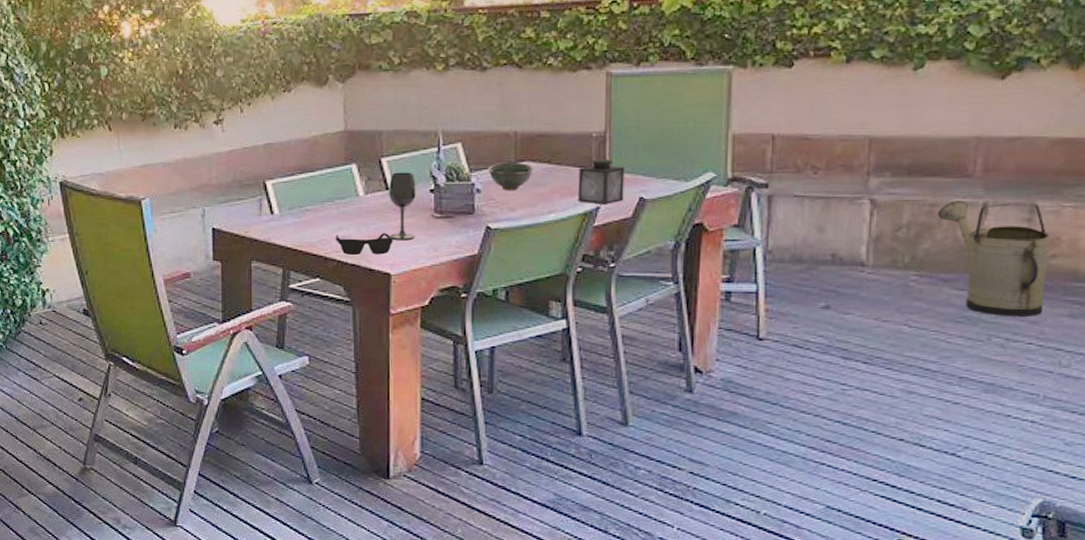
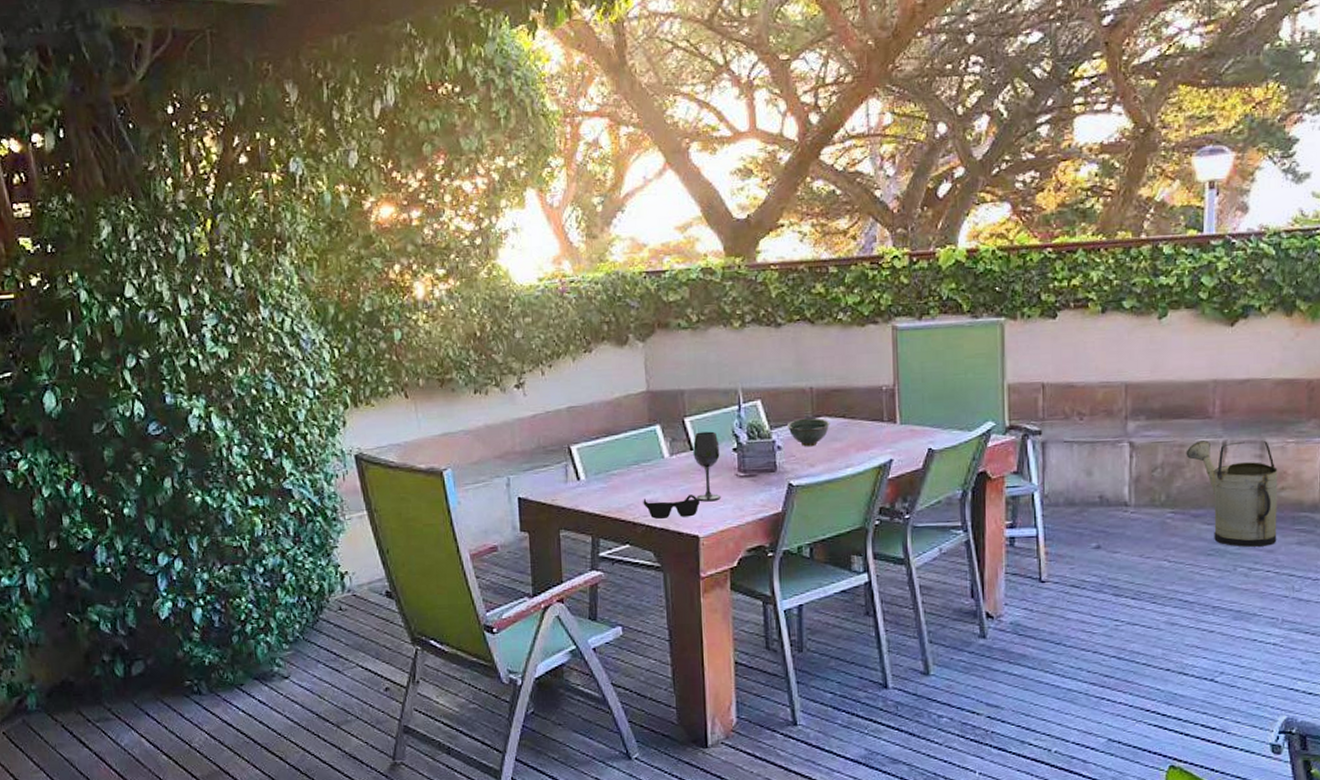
lantern: present [578,131,624,206] -> none [872,384,914,458]

